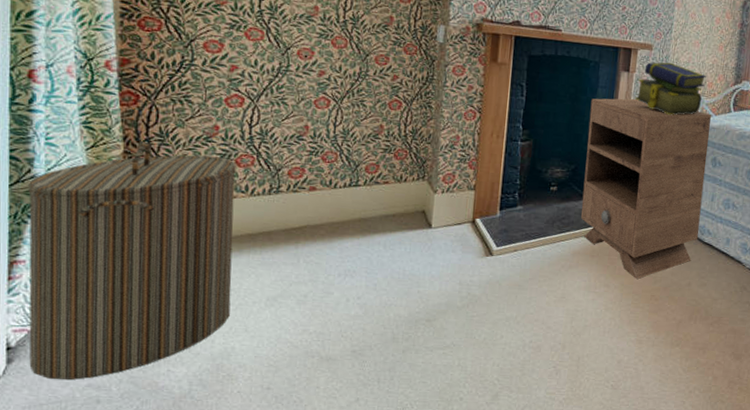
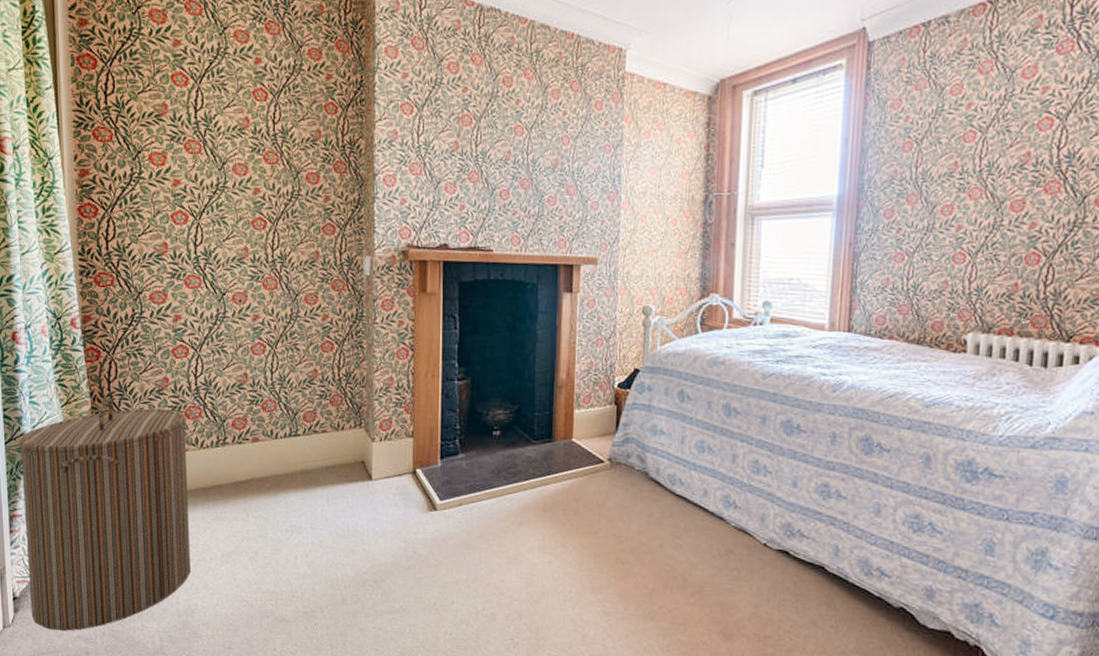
nightstand: present [581,98,711,280] -> none [528,323,674,539]
stack of books: present [635,62,706,116] -> none [581,277,664,341]

